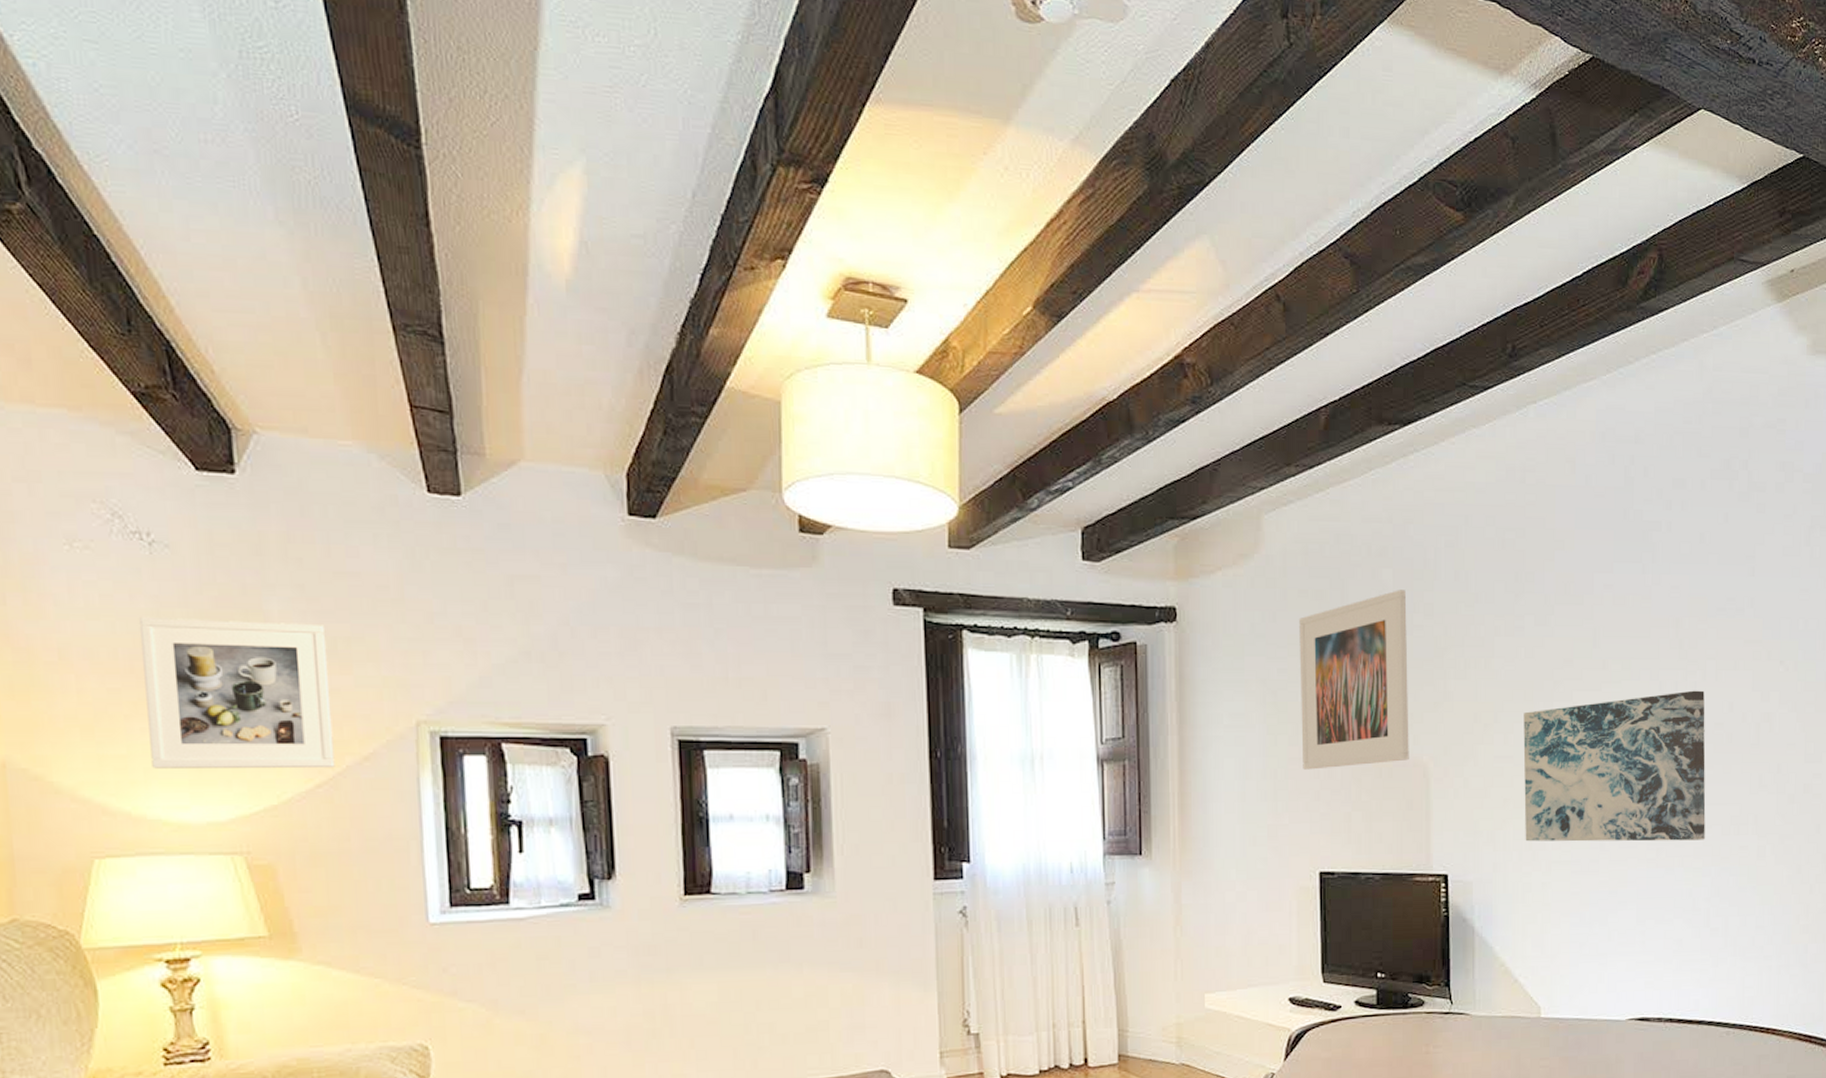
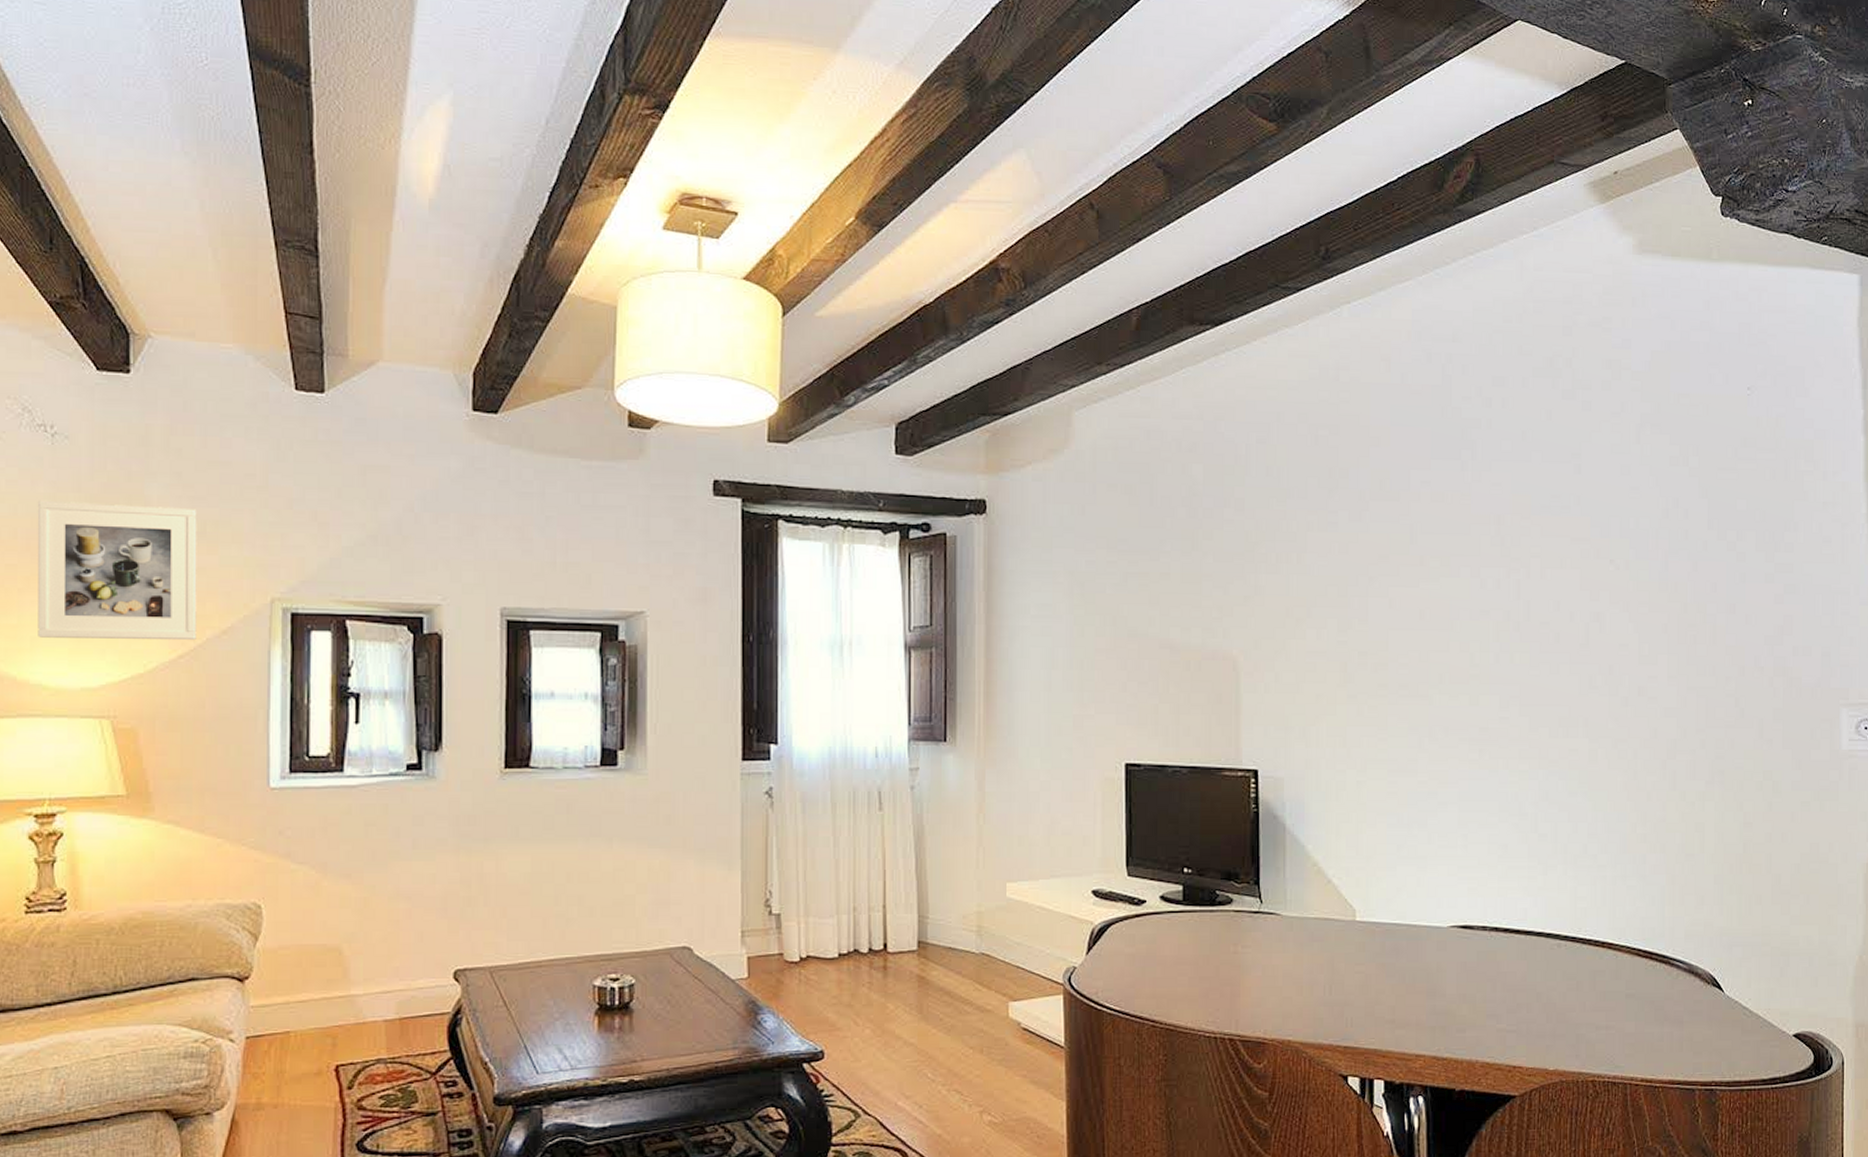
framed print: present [1299,590,1409,770] -> none [1108,485,1219,661]
wall art: present [1523,690,1706,842] -> none [1337,588,1532,742]

